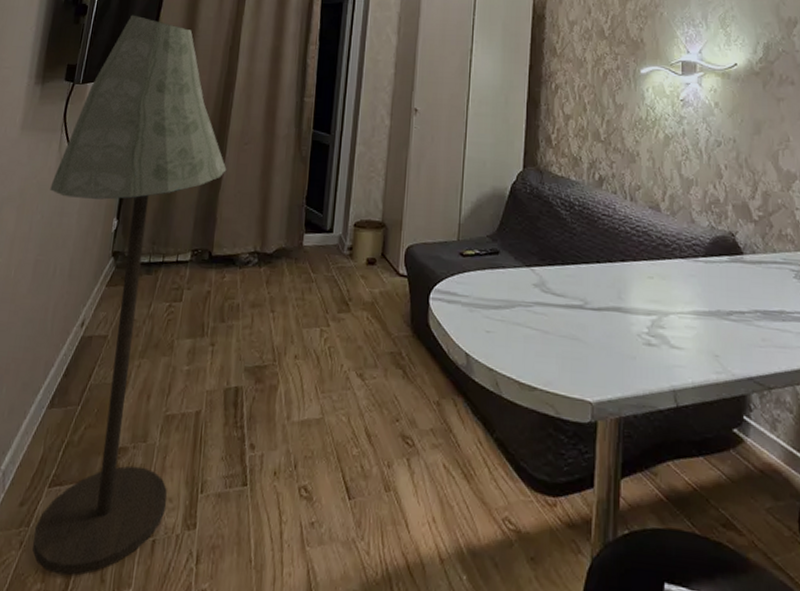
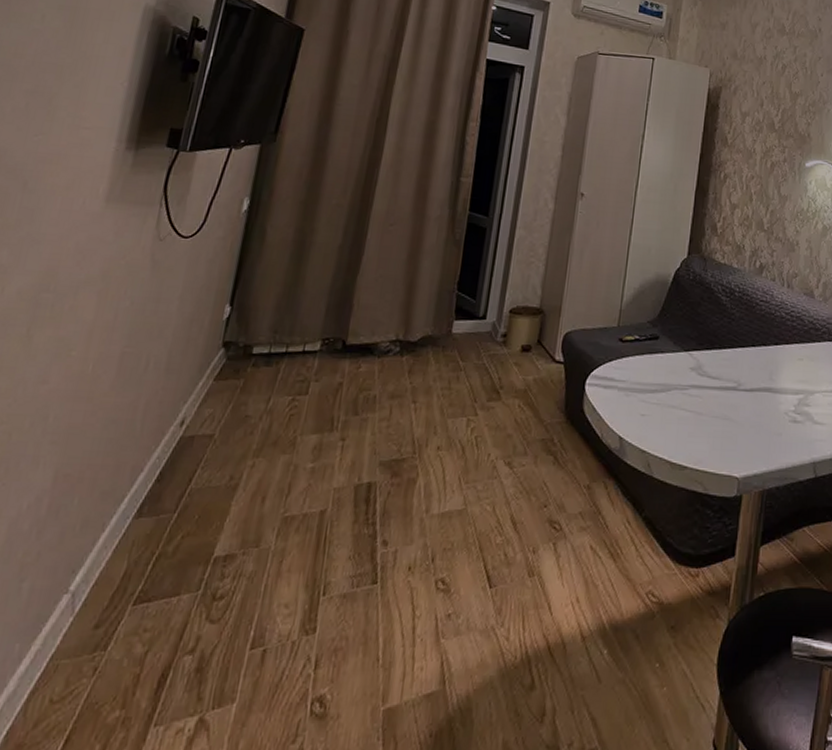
floor lamp: present [32,15,227,576] -> none [110,75,368,699]

